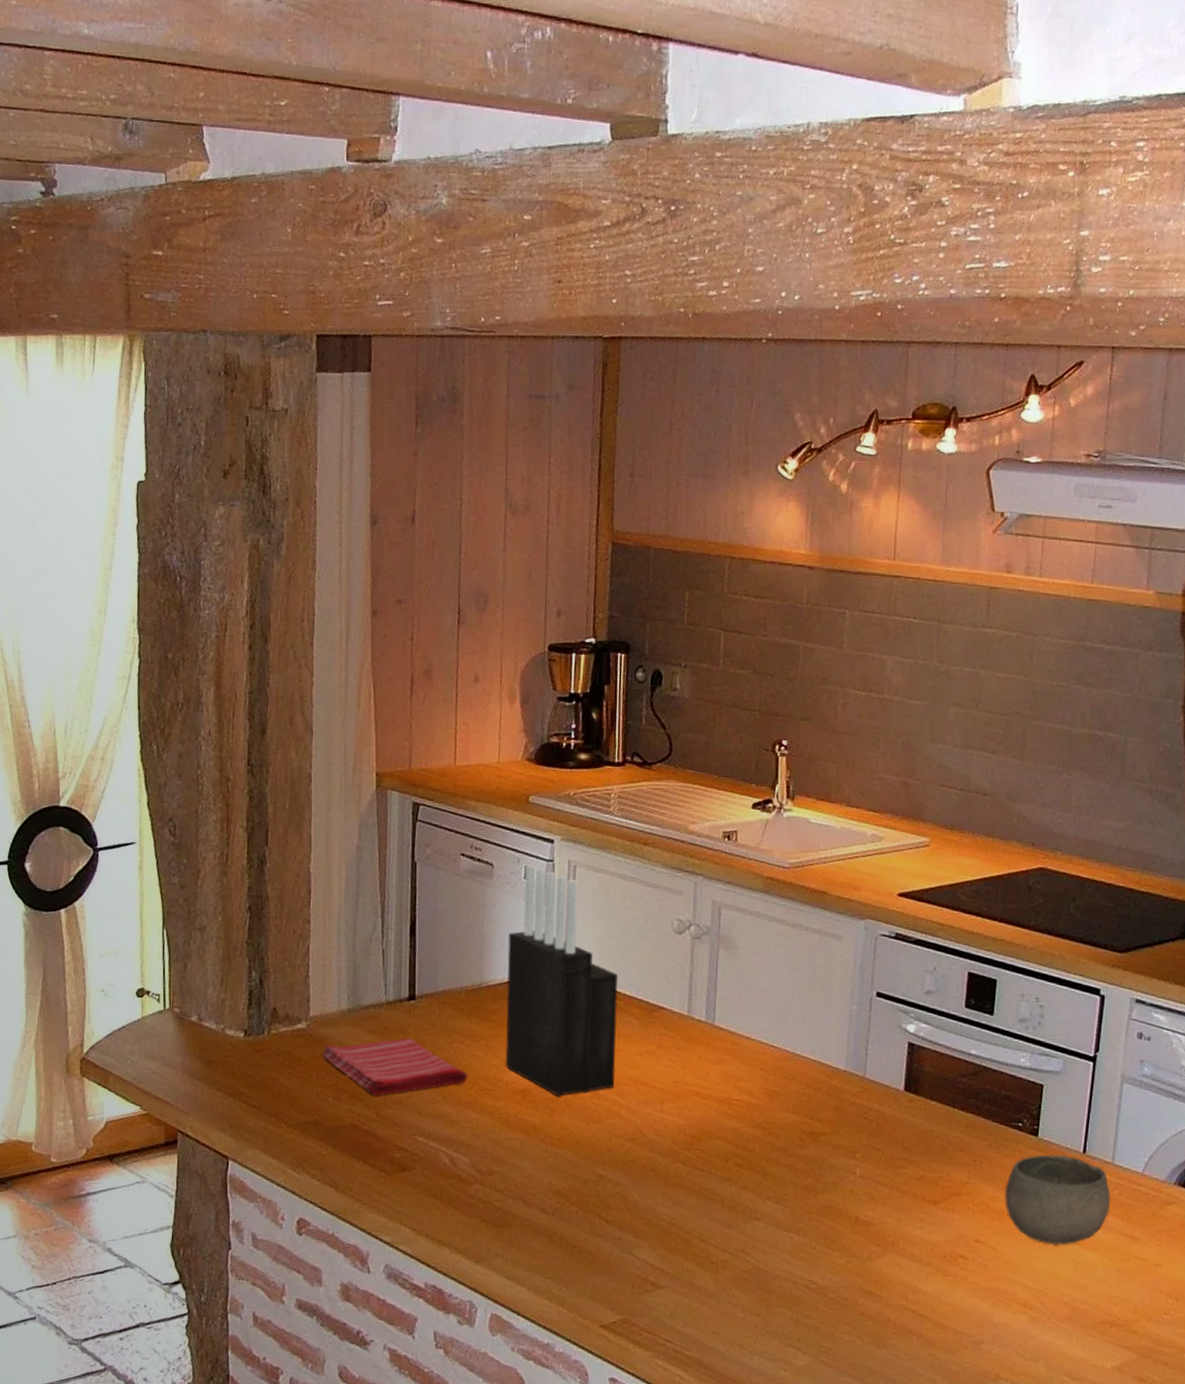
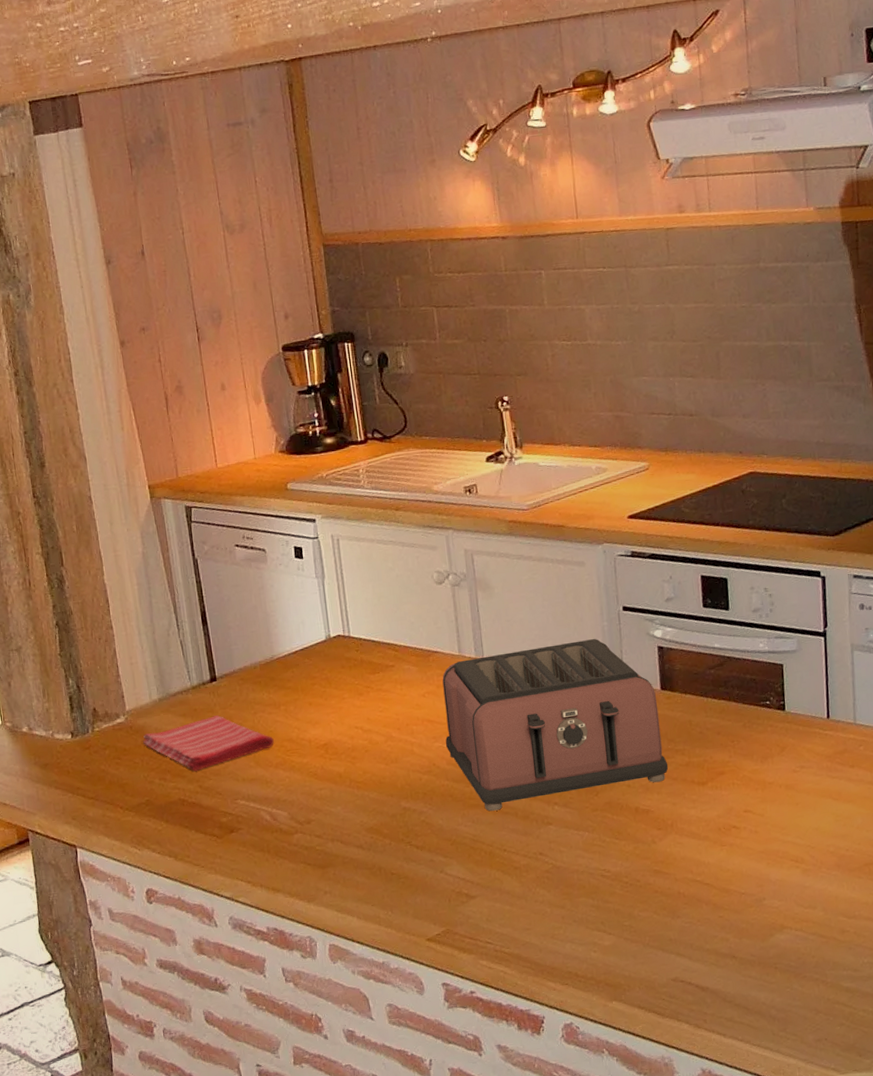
knife block: present [505,864,618,1097] -> none [289,543,405,745]
toaster: none [657,1021,900,1195] -> present [442,639,669,811]
bowl: present [1005,1154,1111,1246] -> none [763,723,859,804]

